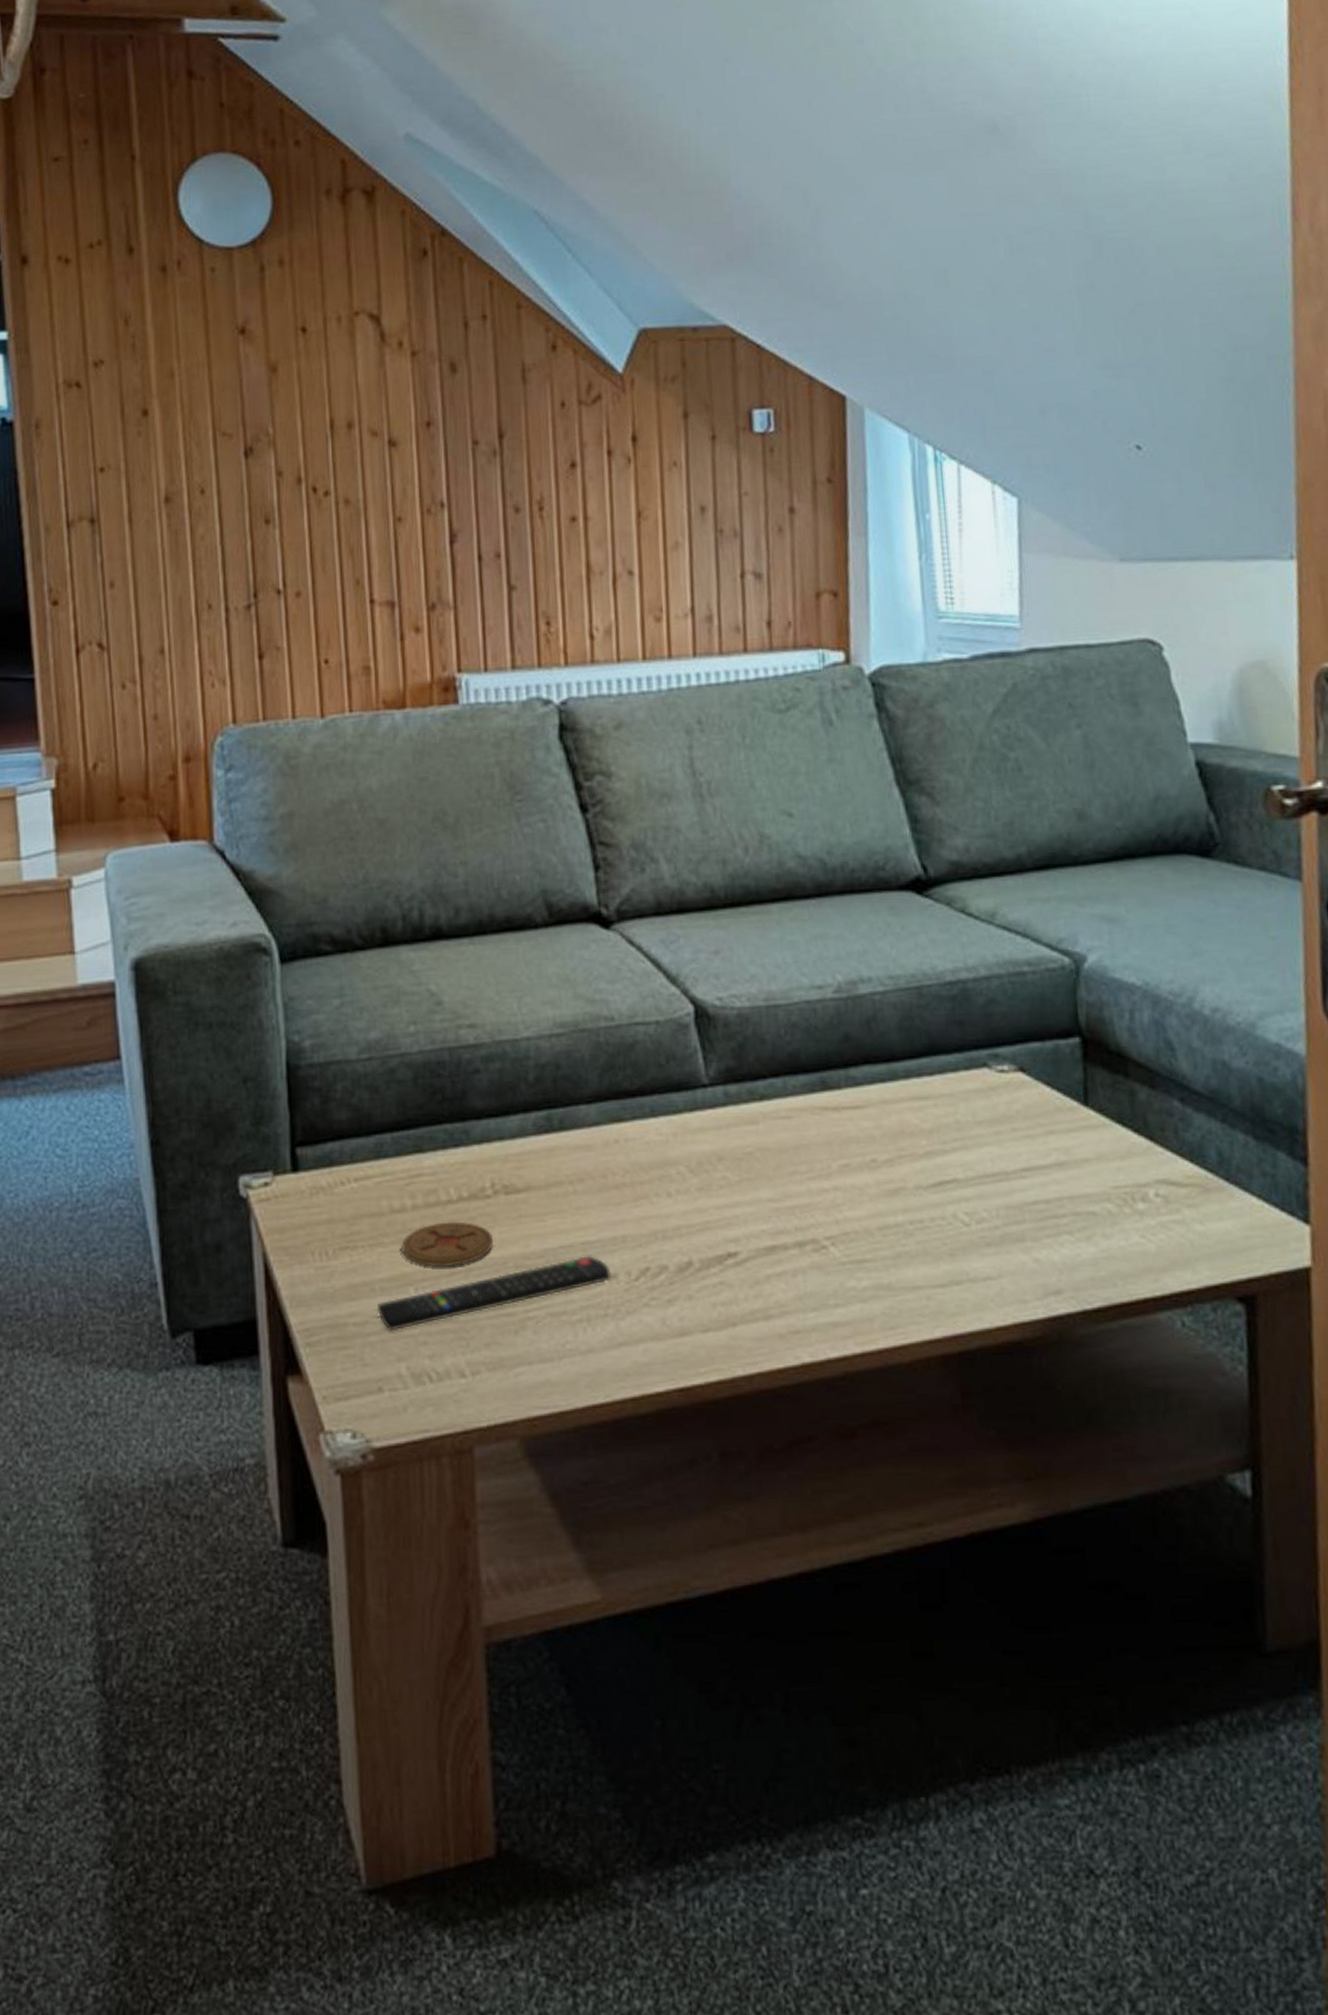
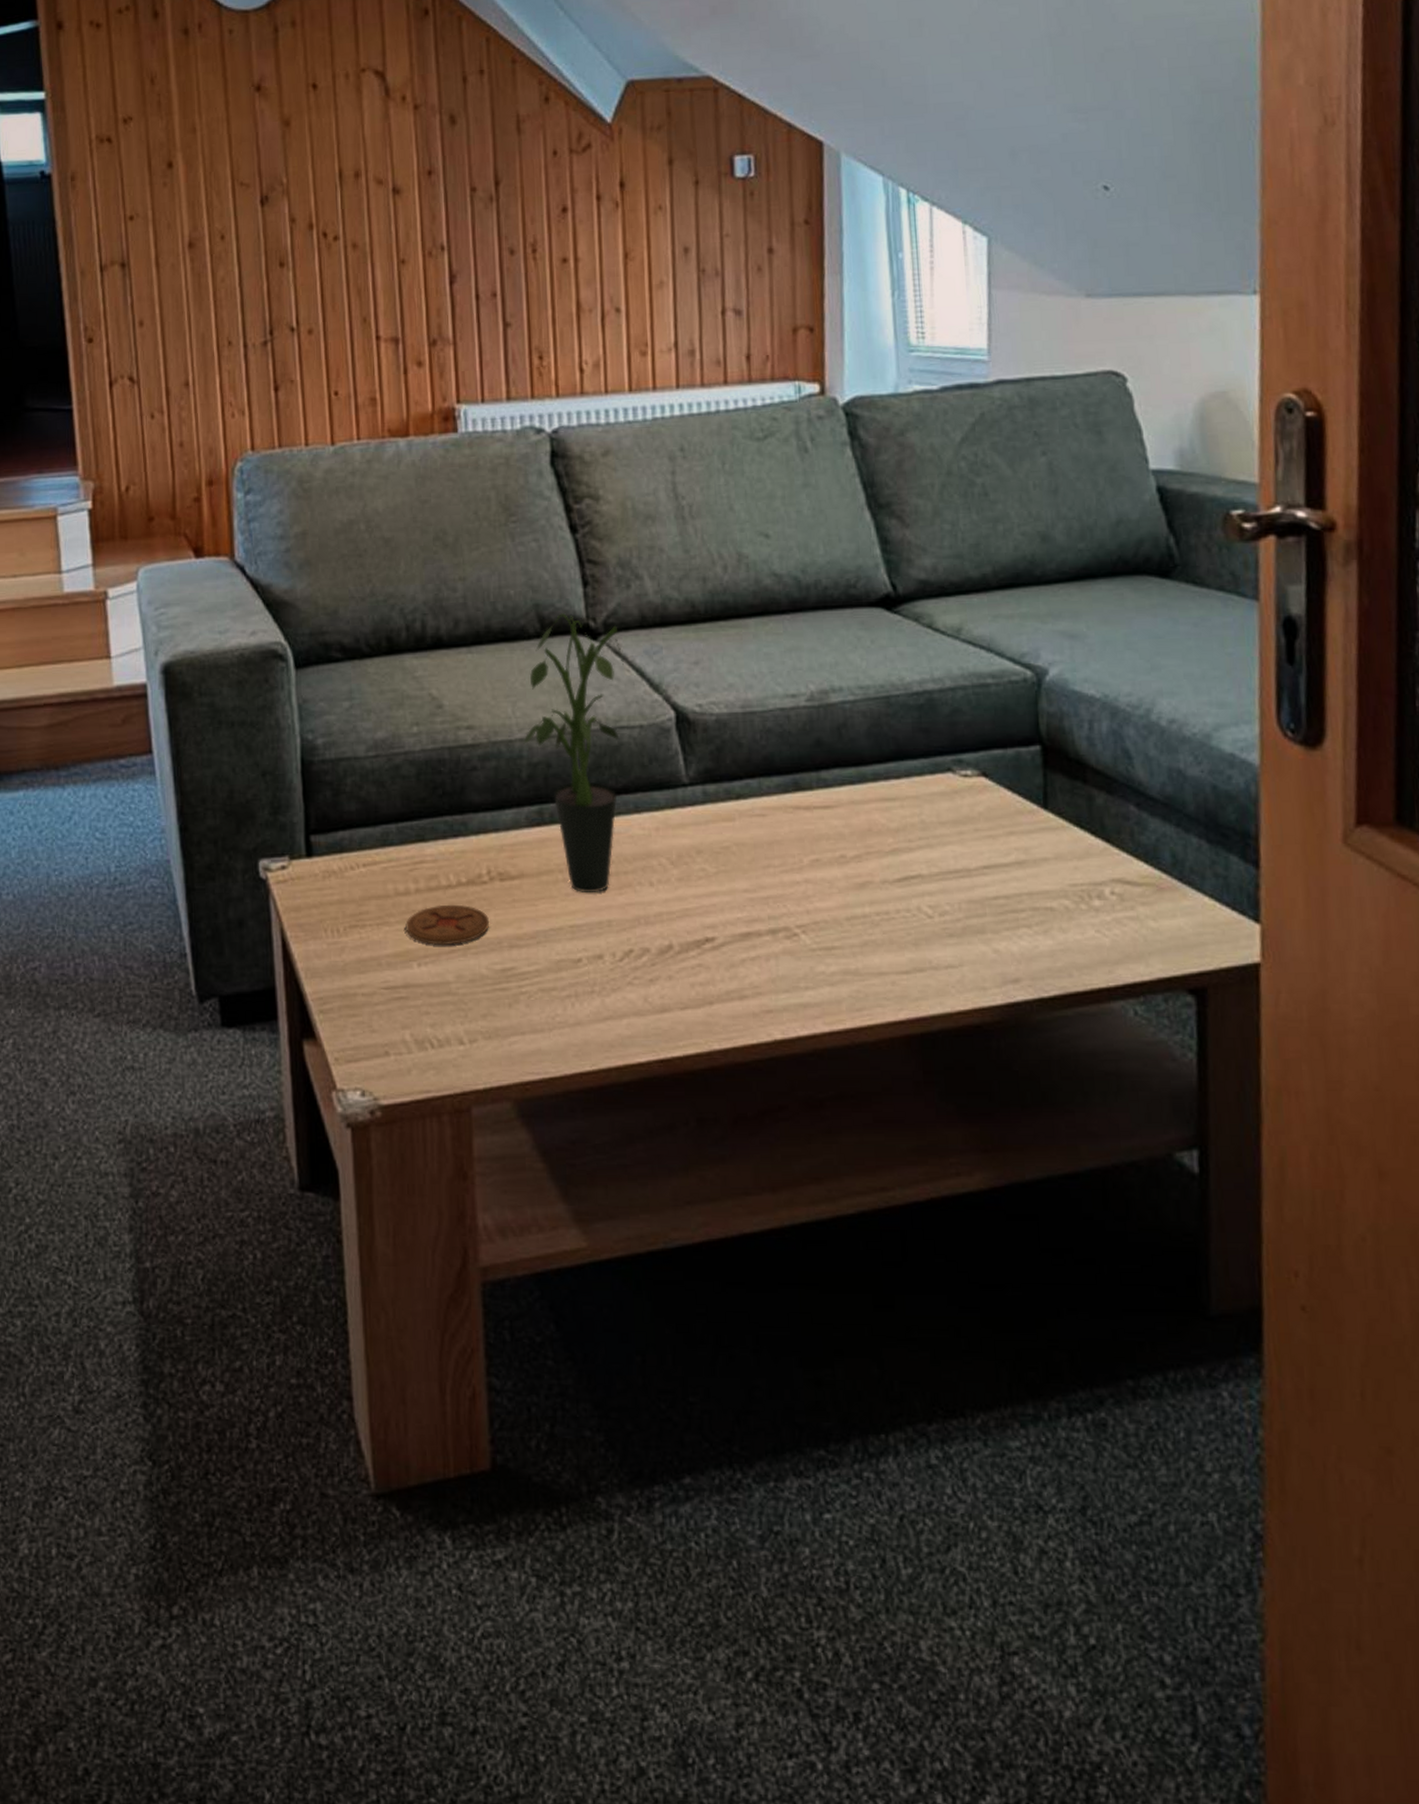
remote control: present [376,1255,611,1332] -> none [383,937,597,1002]
potted plant: none [530,899,638,1205] -> present [523,612,624,892]

